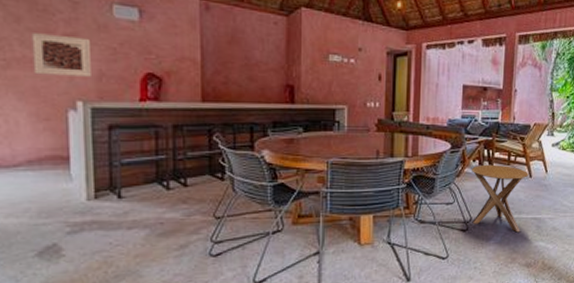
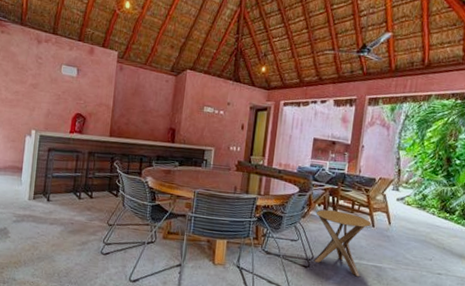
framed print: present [31,33,91,77] -> none [10,83,45,114]

